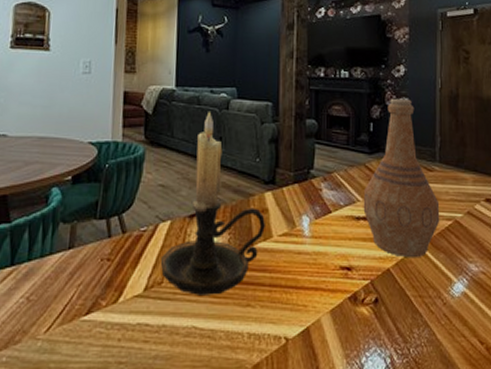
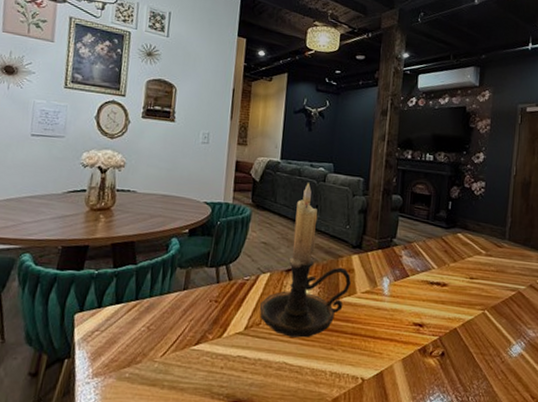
vase: present [363,98,440,258] -> none [437,181,506,321]

